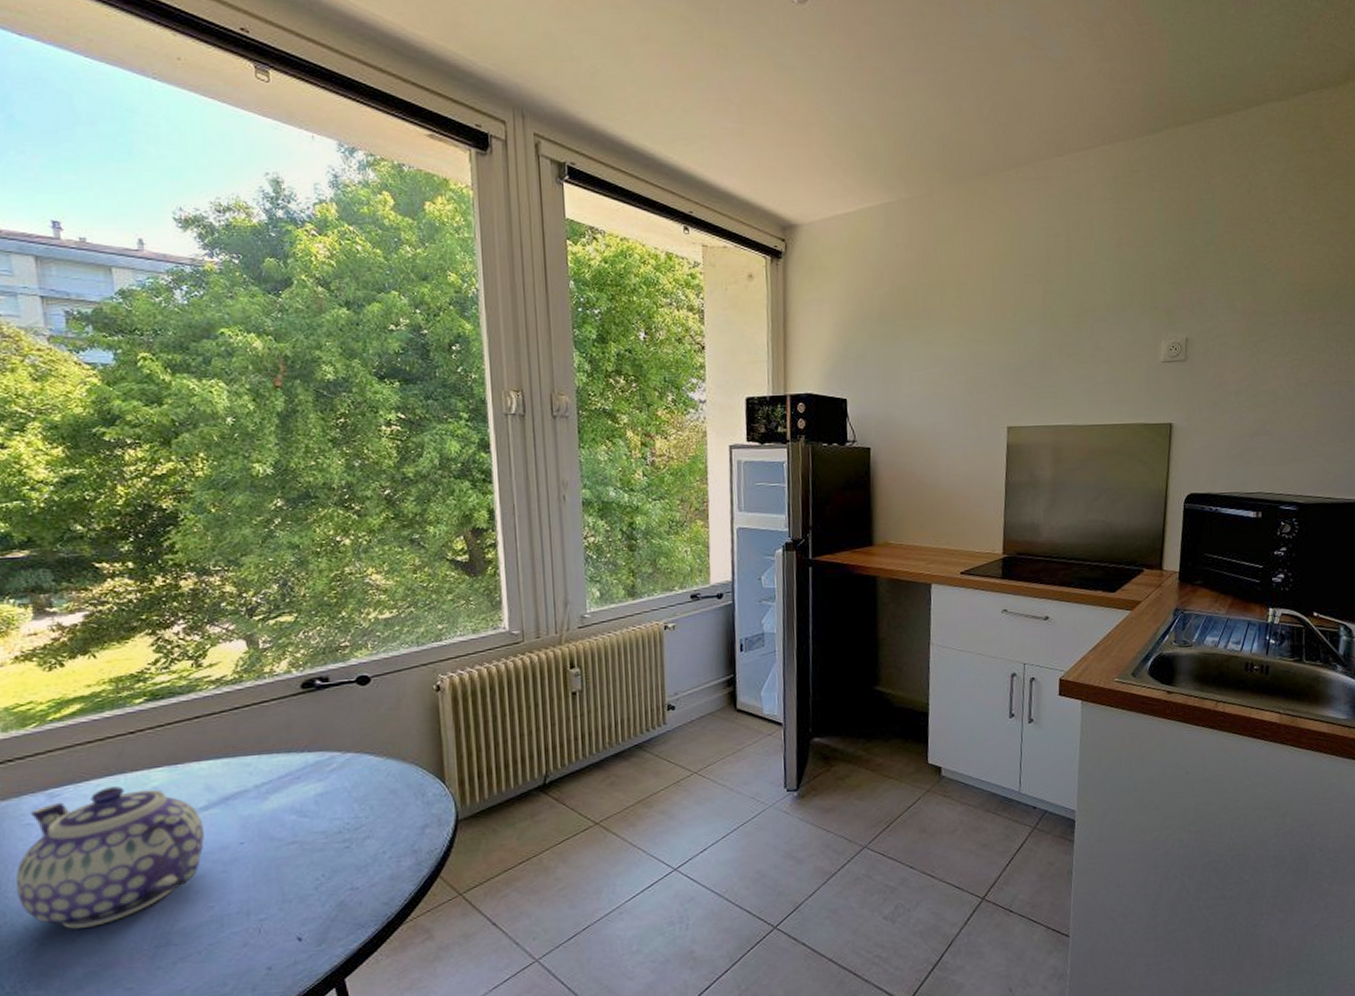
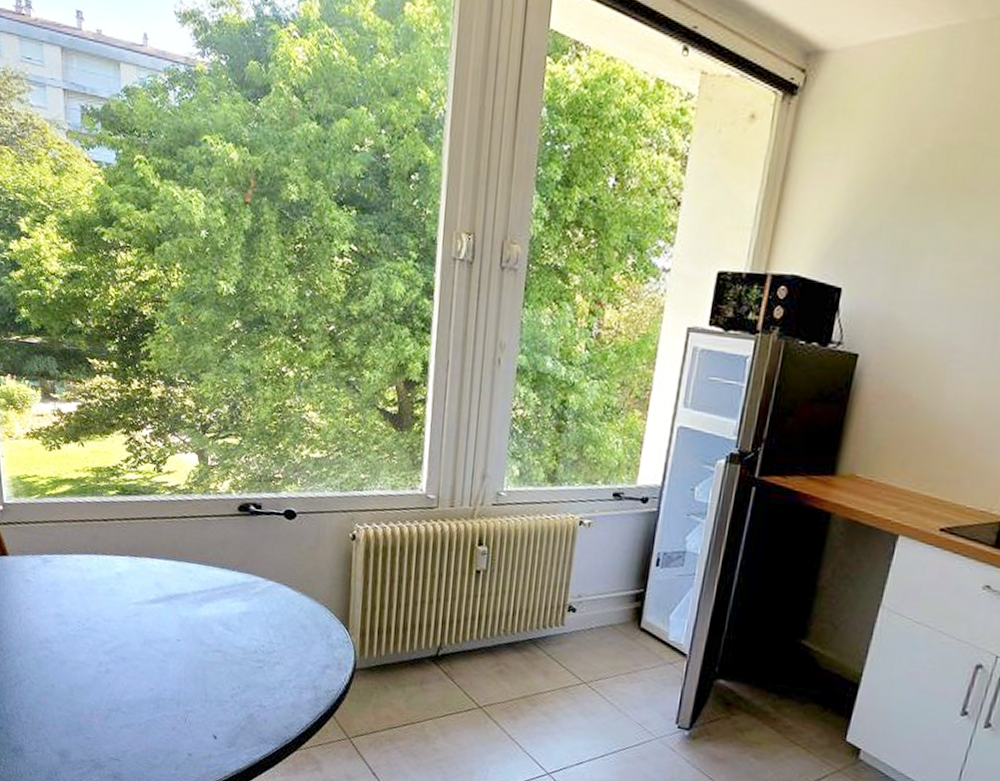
teapot: present [15,786,204,929] -> none [17,563,151,680]

